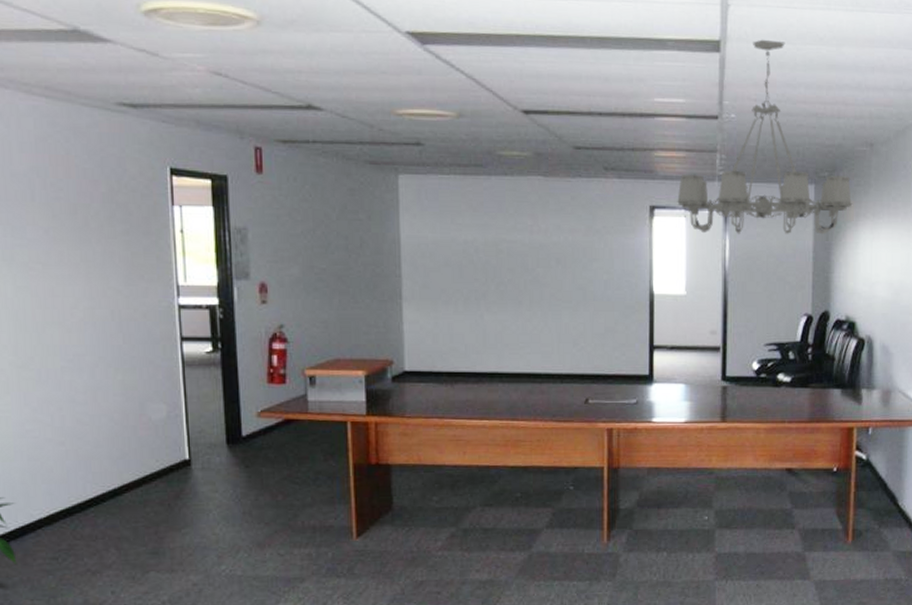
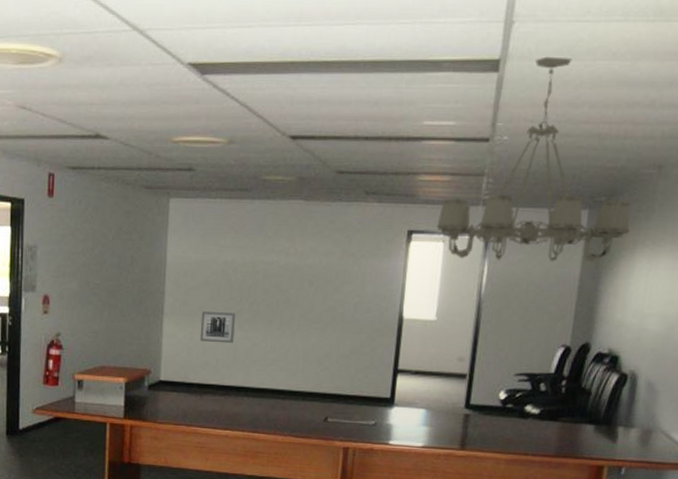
wall art: none [444,295,482,328] -> present [199,311,236,344]

